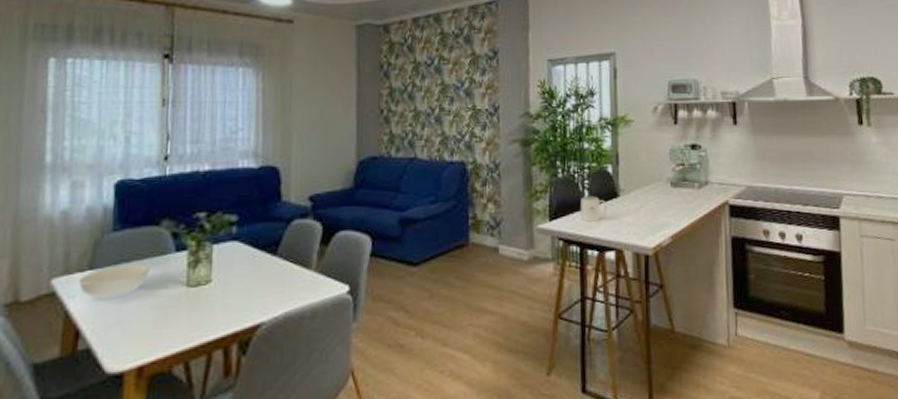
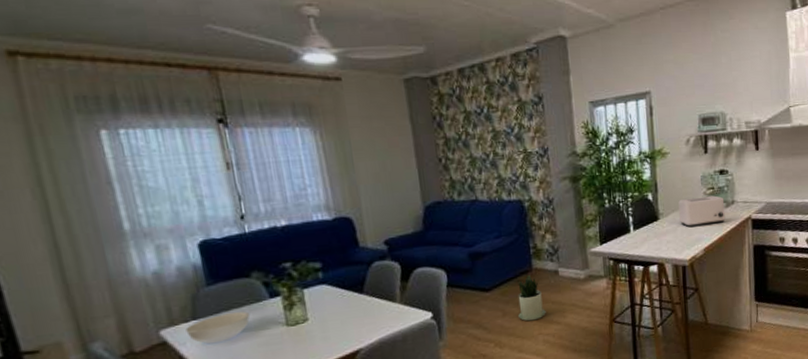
planter: none [446,249,480,308] -> present [517,274,546,322]
mug: present [581,196,608,222] -> none [626,221,650,243]
toaster: none [642,173,698,209] -> present [678,195,726,228]

